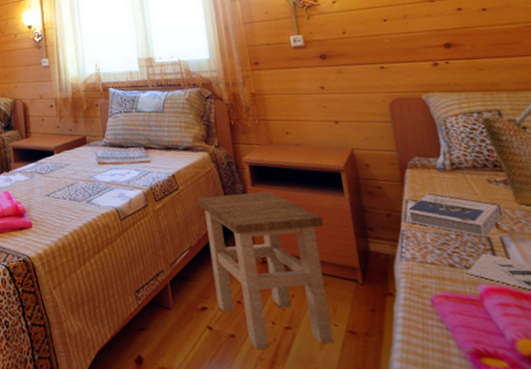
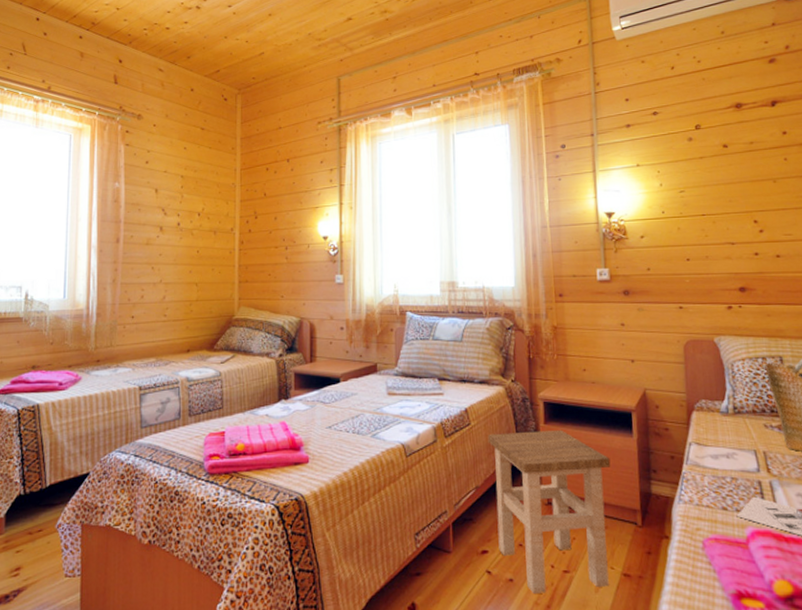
hardback book: present [405,193,502,237] -> none [688,436,774,481]

